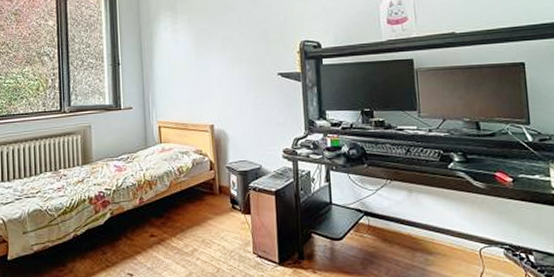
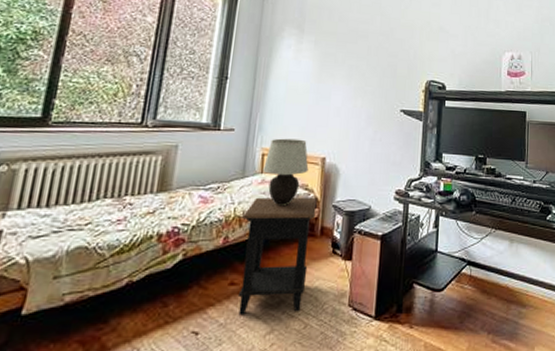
side table: none [151,162,213,261] -> present [237,197,317,316]
table lamp: none [161,110,200,169] -> present [263,138,309,205]

